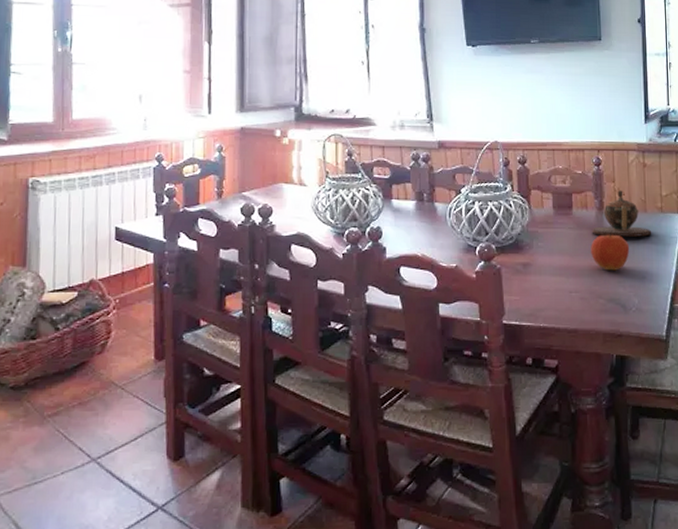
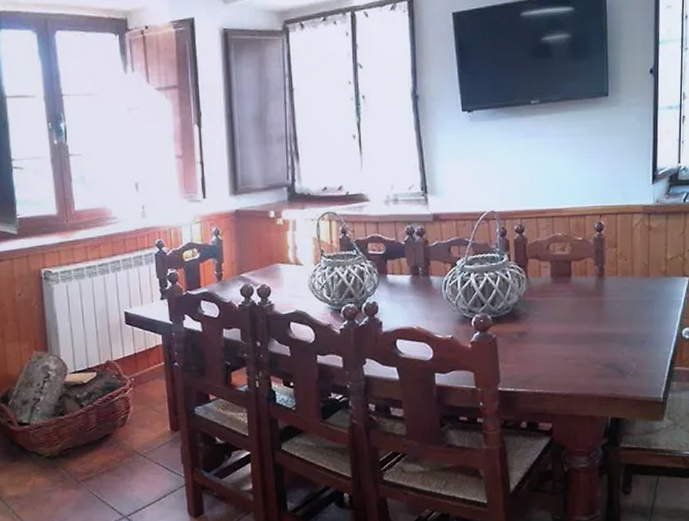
teapot: present [591,190,651,237] -> none [590,255,653,303]
fruit: present [591,234,630,271] -> none [589,300,630,337]

